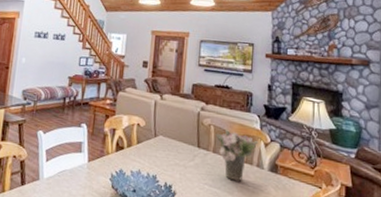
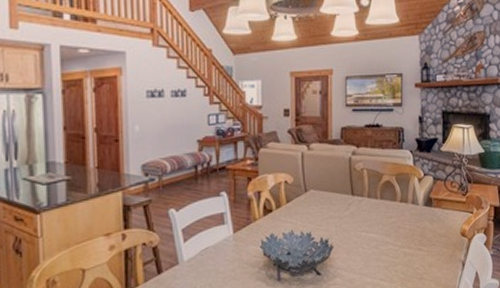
flower bouquet: present [215,128,259,182] -> none [369,170,412,223]

